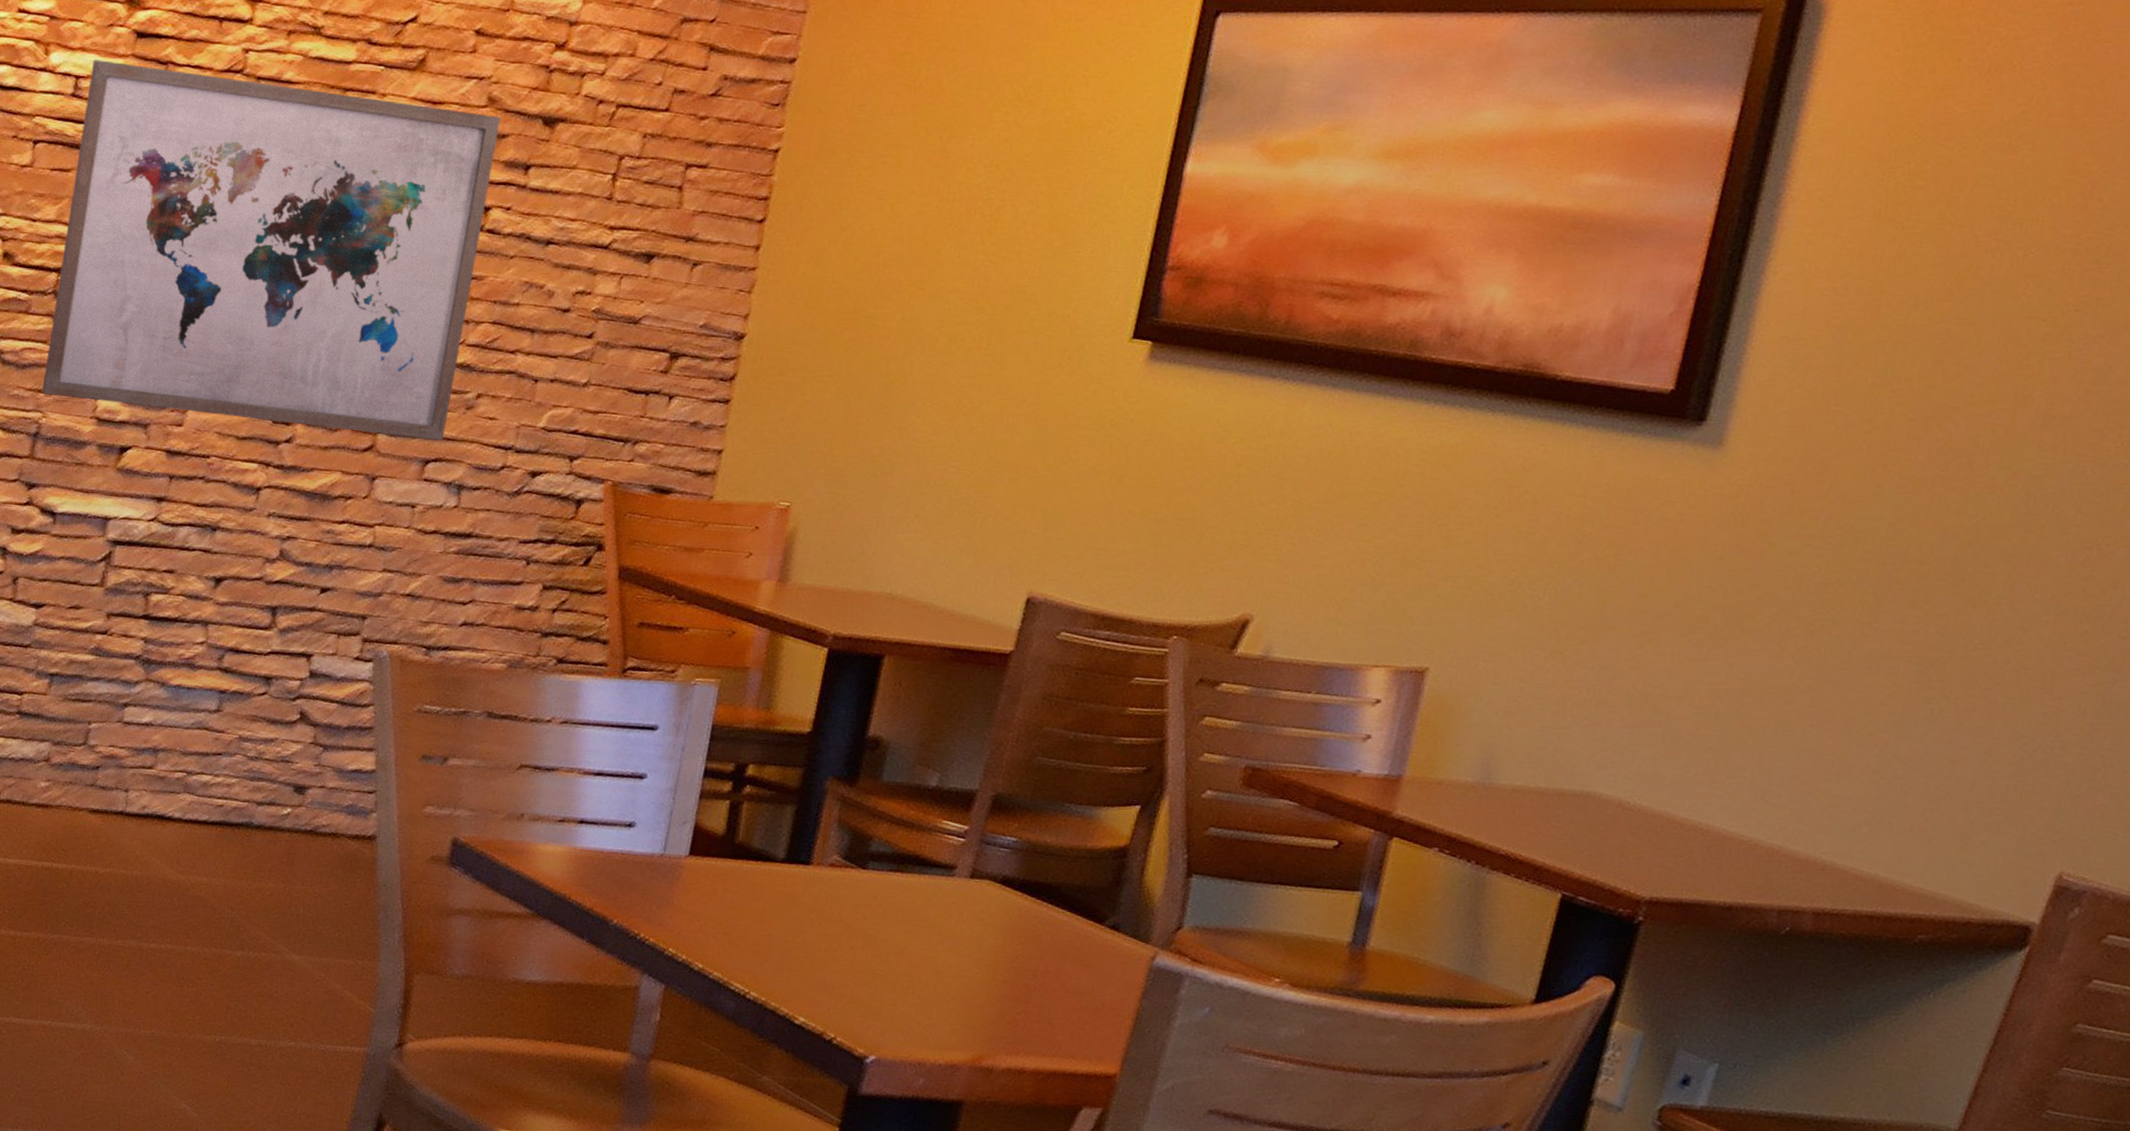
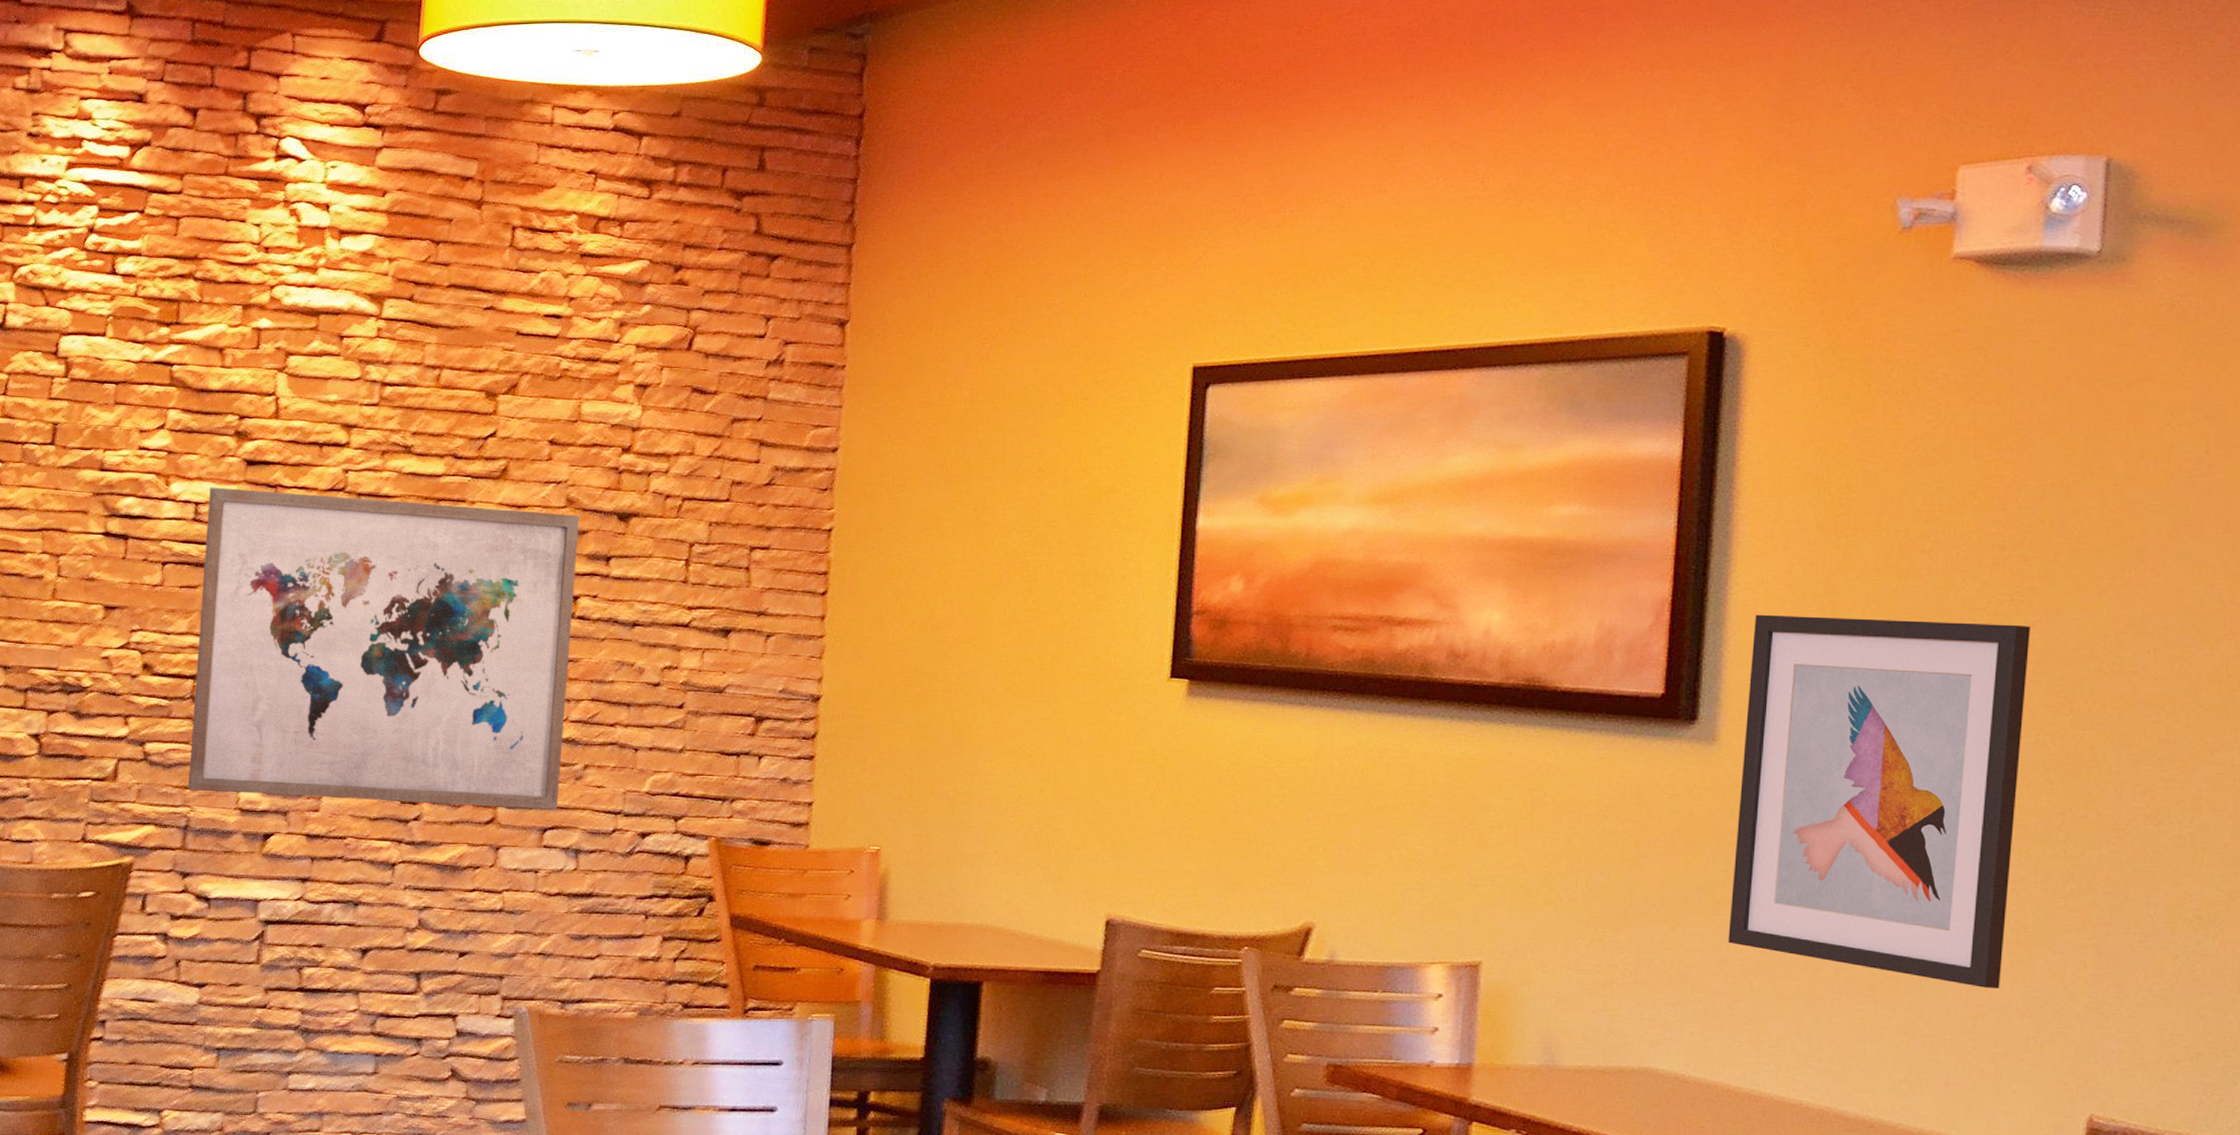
wall art: none [1700,308,2092,732] -> present [1728,614,2030,988]

